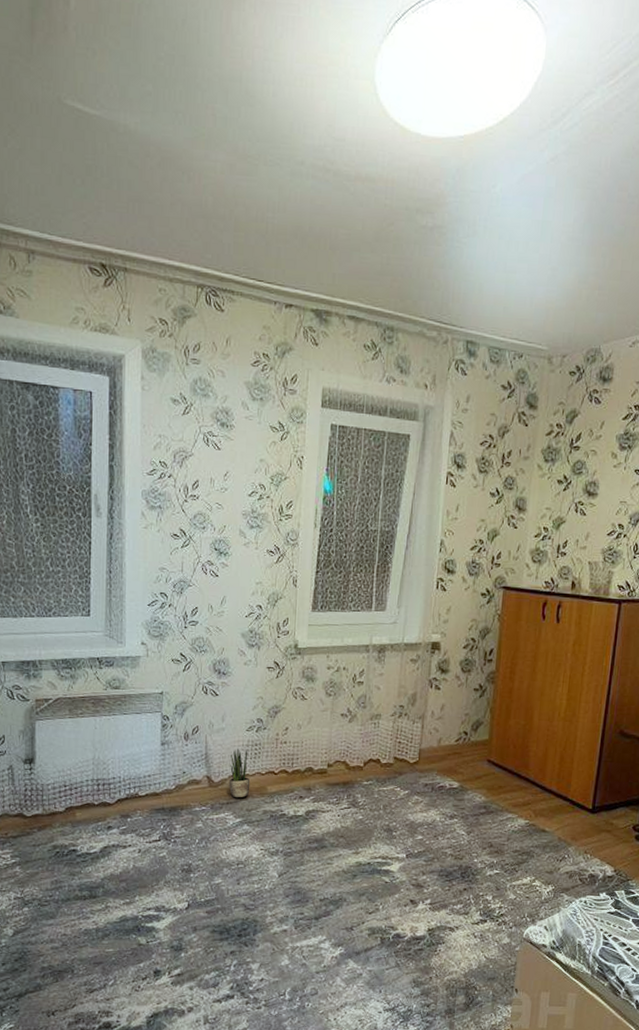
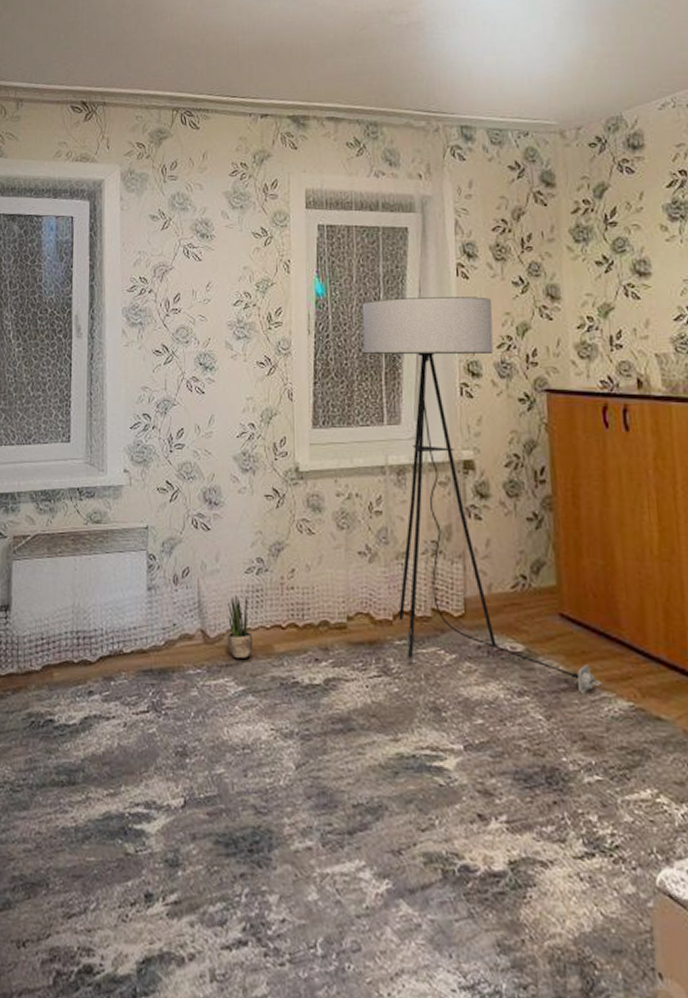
floor lamp: none [361,500,510,816] -> present [362,297,603,695]

